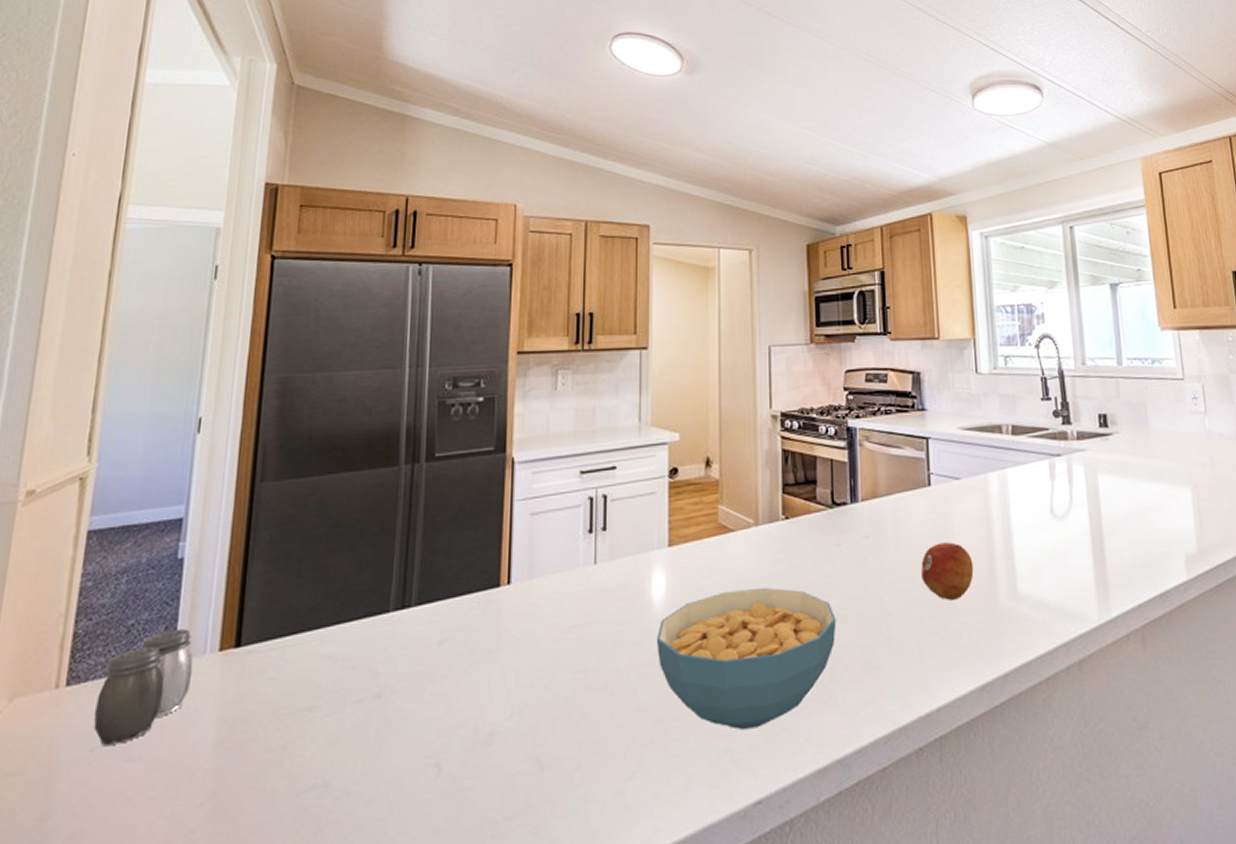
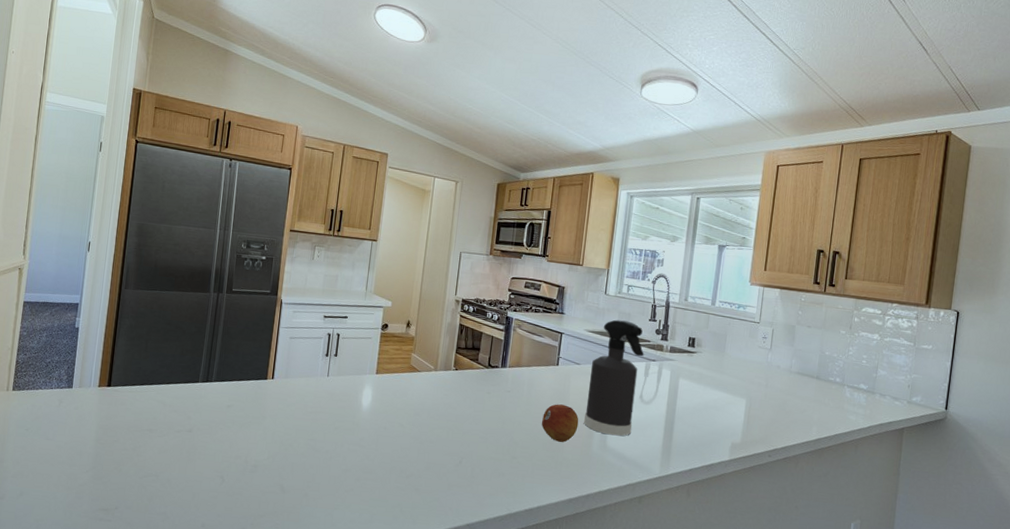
salt and pepper shaker: present [93,629,193,745] -> none [28,369,83,429]
cereal bowl: present [656,587,837,730] -> none [361,408,480,495]
spray bottle: none [976,405,1049,576] -> present [583,319,644,436]

